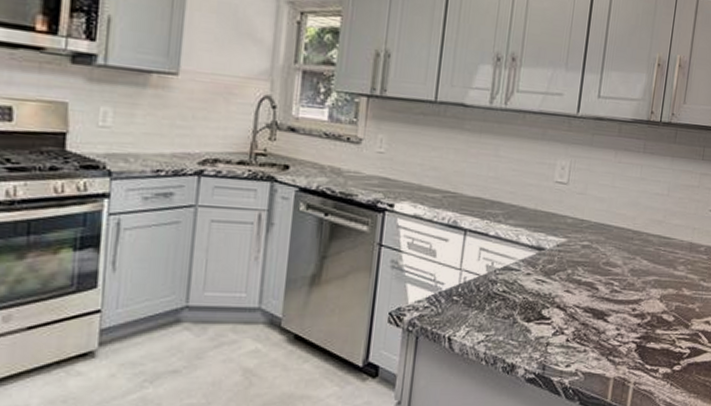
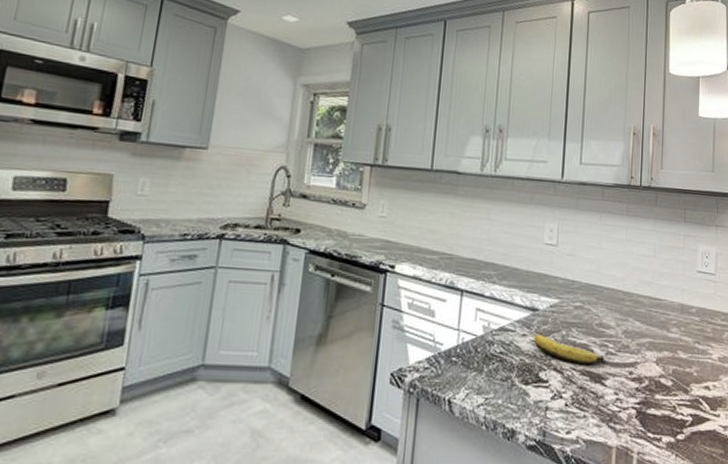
banana: none [538,274,609,302] -> present [534,335,605,365]

